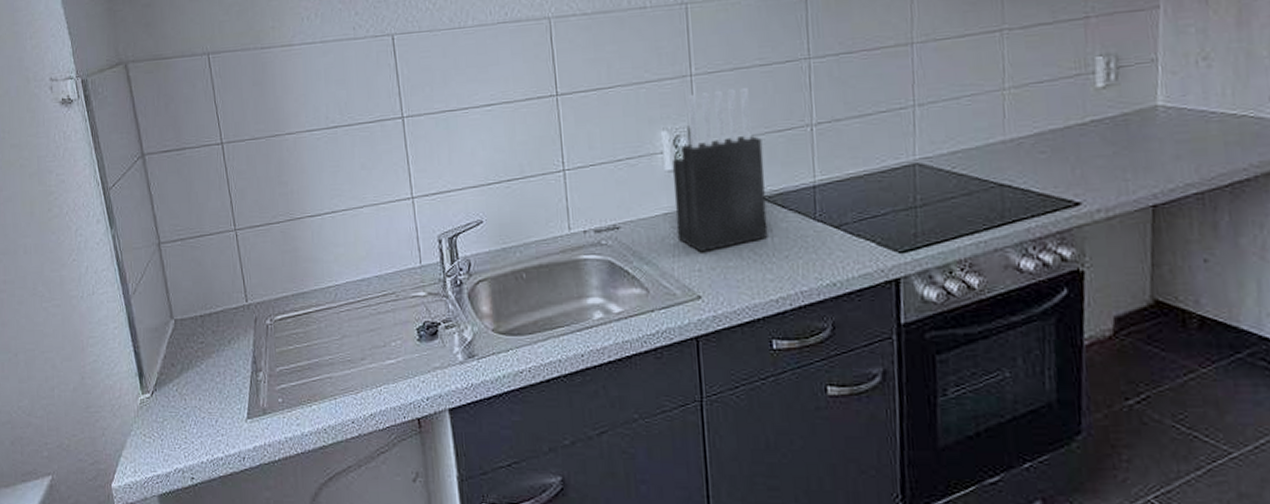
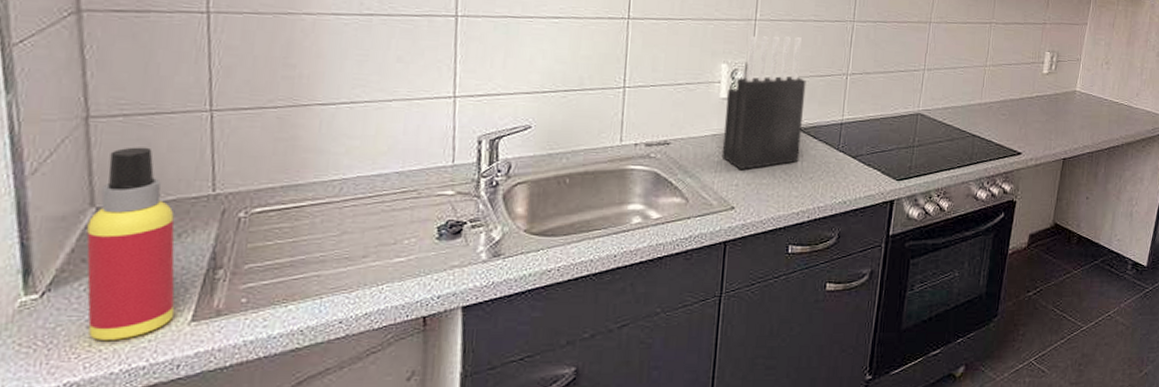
spray bottle: none [171,266,236,433] -> present [86,147,175,340]

